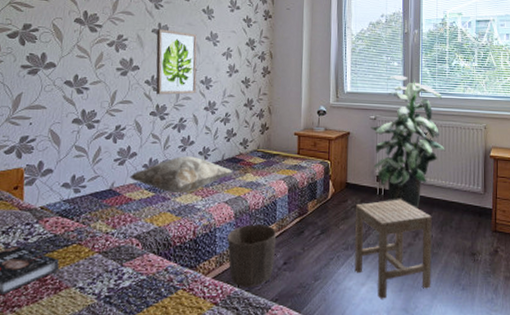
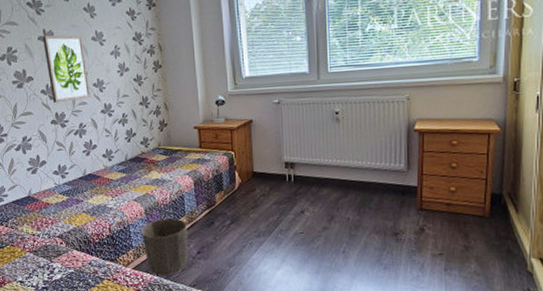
decorative pillow: present [129,156,233,193] -> none [43,159,138,195]
stool: present [354,199,432,299] -> none [265,184,350,281]
indoor plant: present [370,75,445,209] -> none [274,51,361,193]

